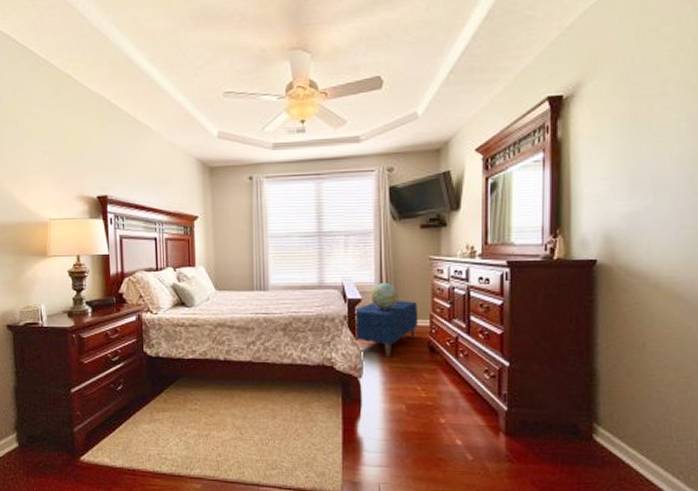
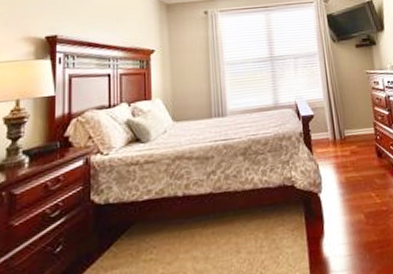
bench: present [354,301,419,358] -> none [308,112,365,169]
decorative globe: present [370,282,399,310] -> none [321,97,346,123]

